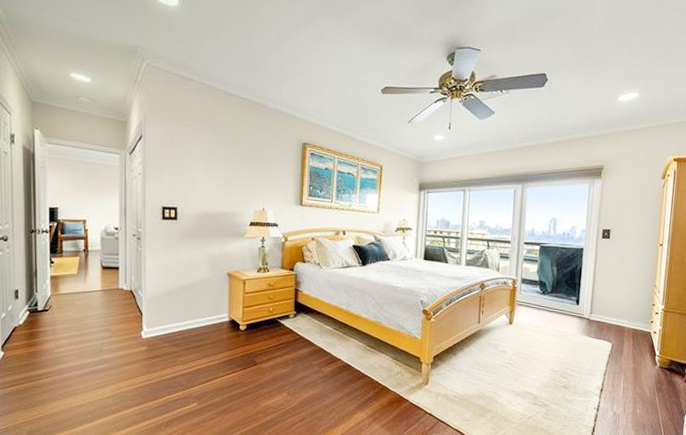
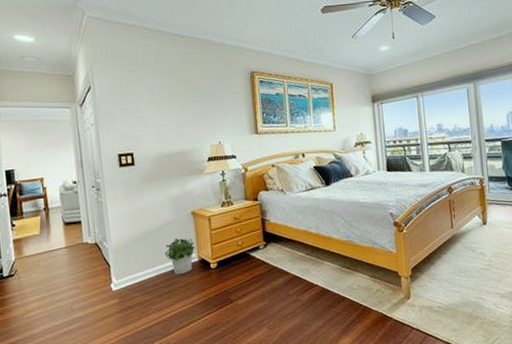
potted plant: none [196,296,227,332] -> present [164,237,195,275]

